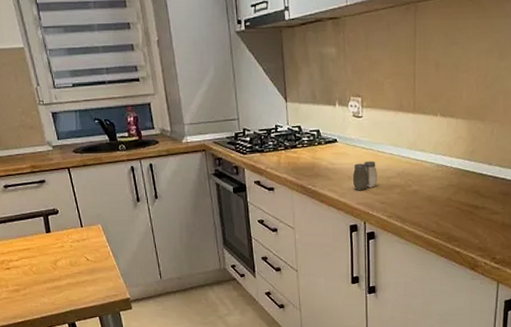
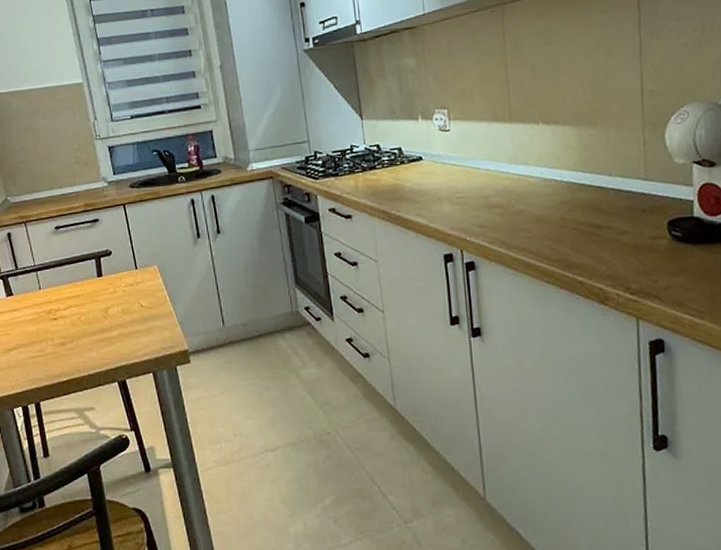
salt and pepper shaker: present [352,161,377,190] -> none [443,178,473,213]

